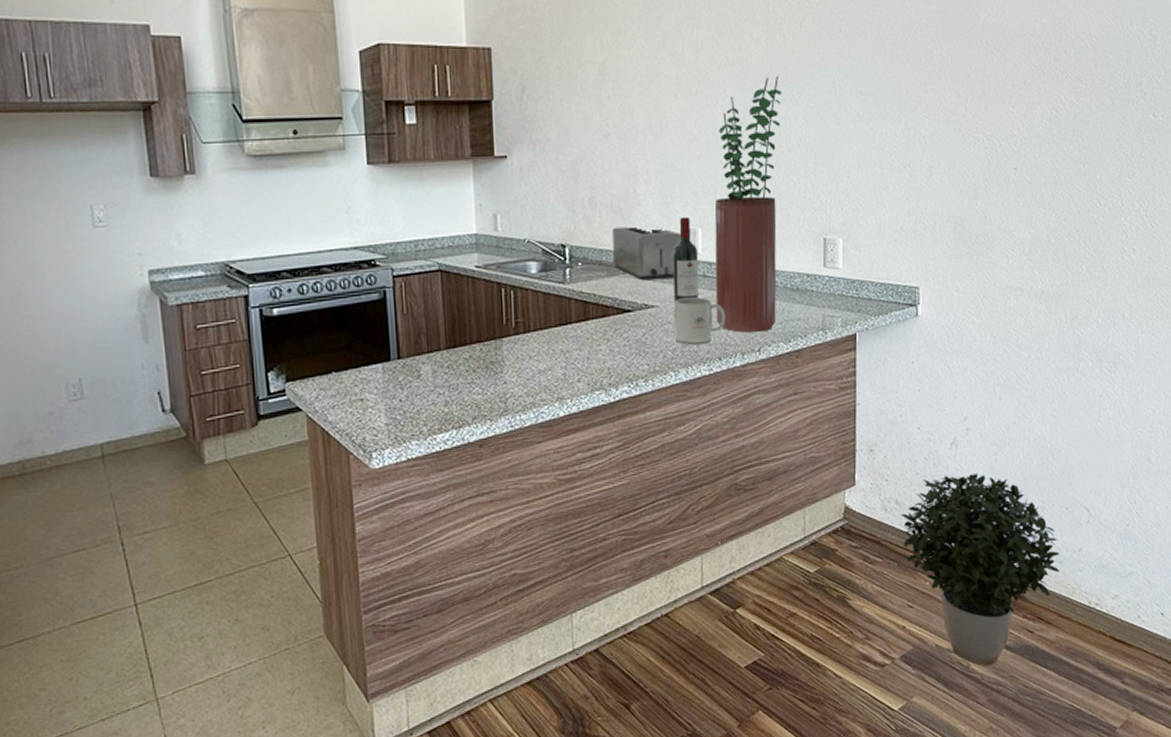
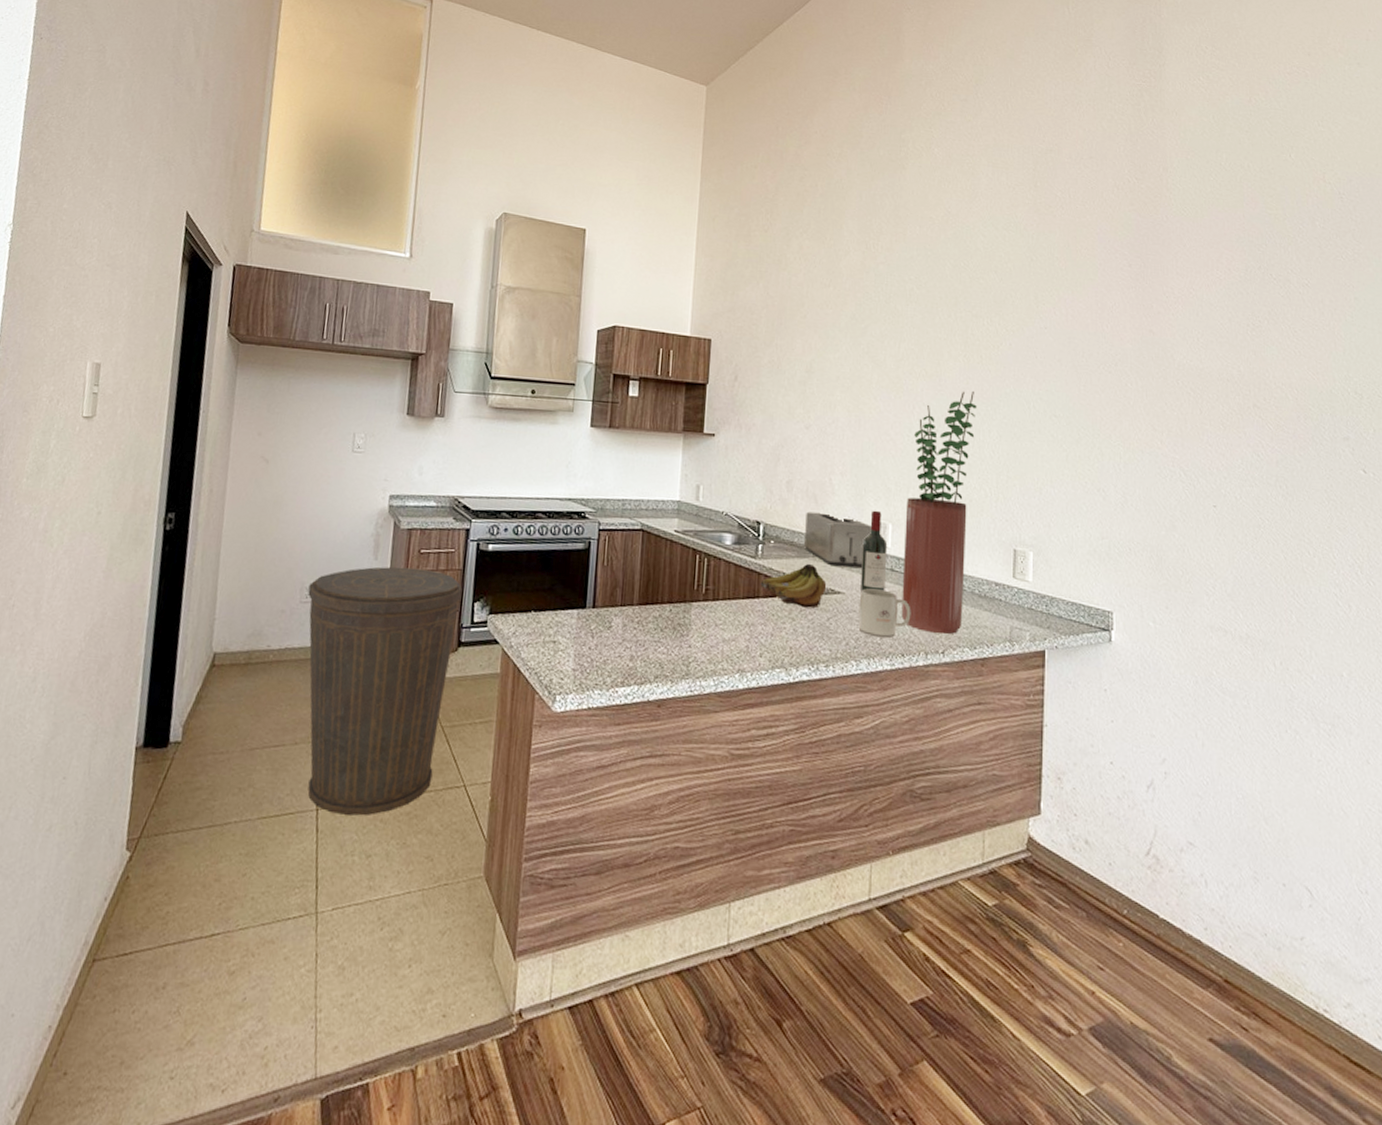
trash can: none [75,345,254,605] -> present [308,566,463,816]
fruit: none [571,282,640,327] -> present [760,564,827,609]
potted plant: present [900,474,1060,666] -> none [1090,821,1279,1062]

